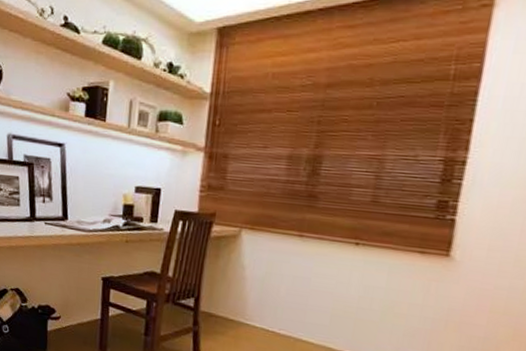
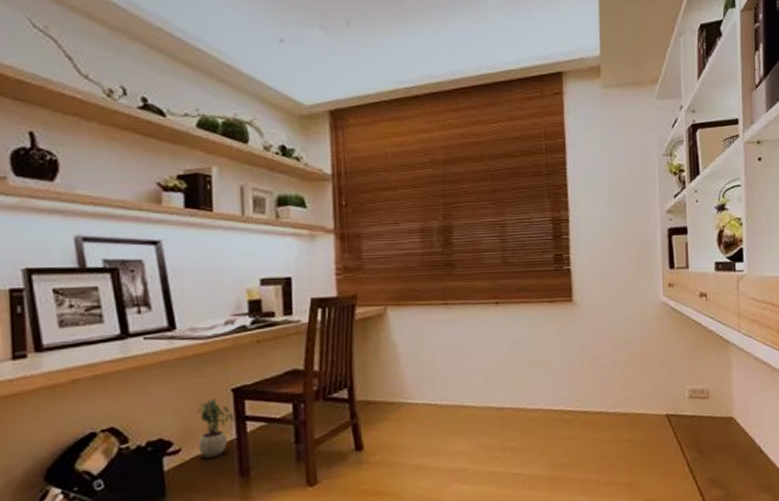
potted plant: none [72,282,102,331] -> present [198,398,236,459]

